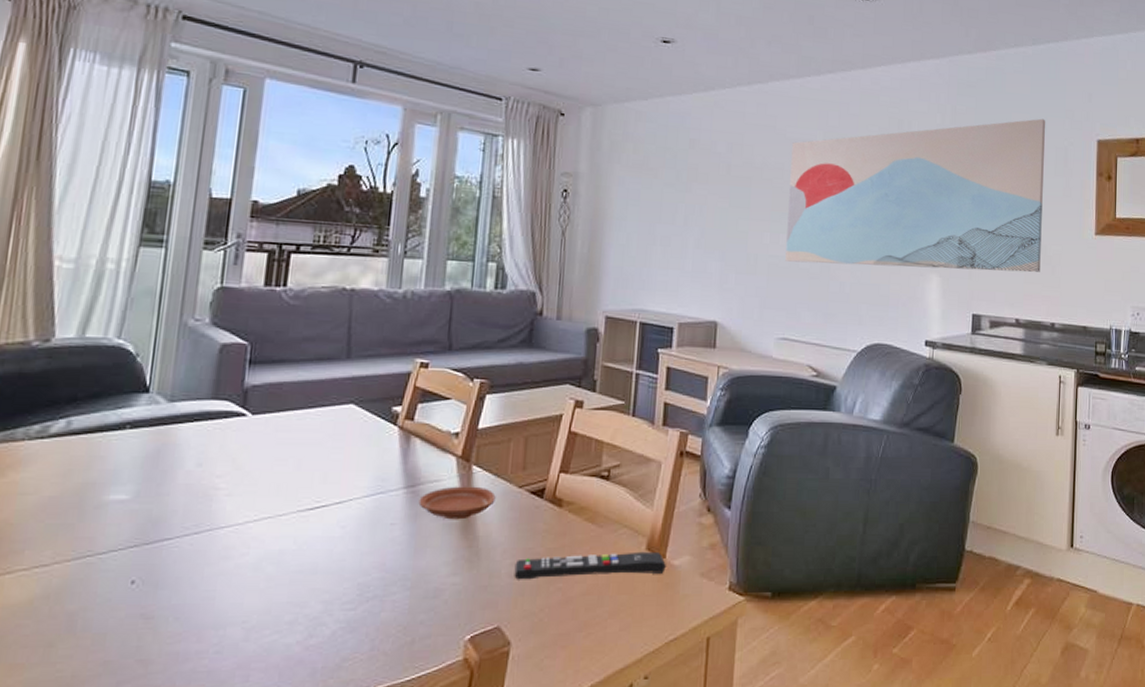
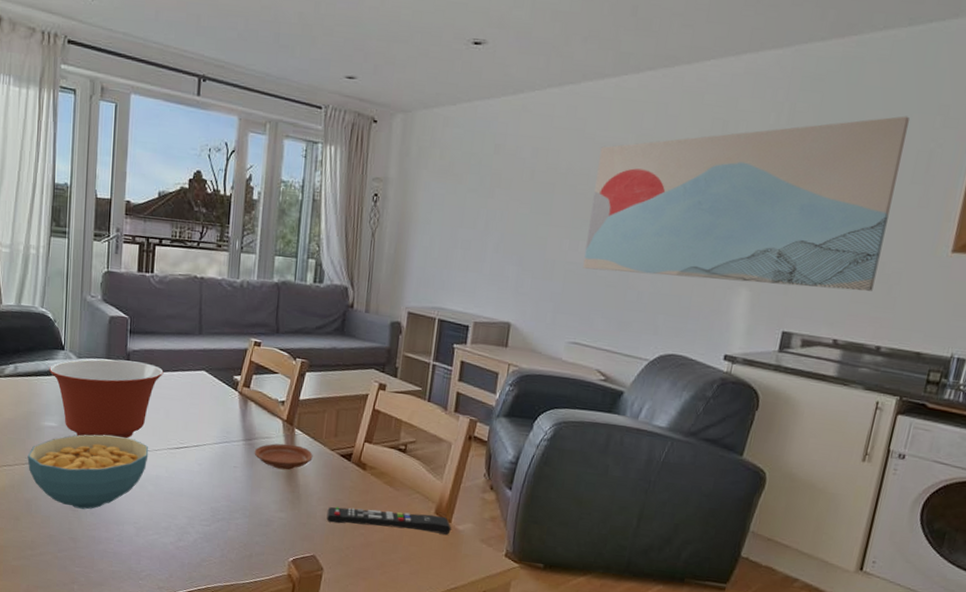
cereal bowl: none [75,502,269,614] -> present [27,434,149,510]
mixing bowl: none [121,399,296,510] -> present [48,359,164,439]

